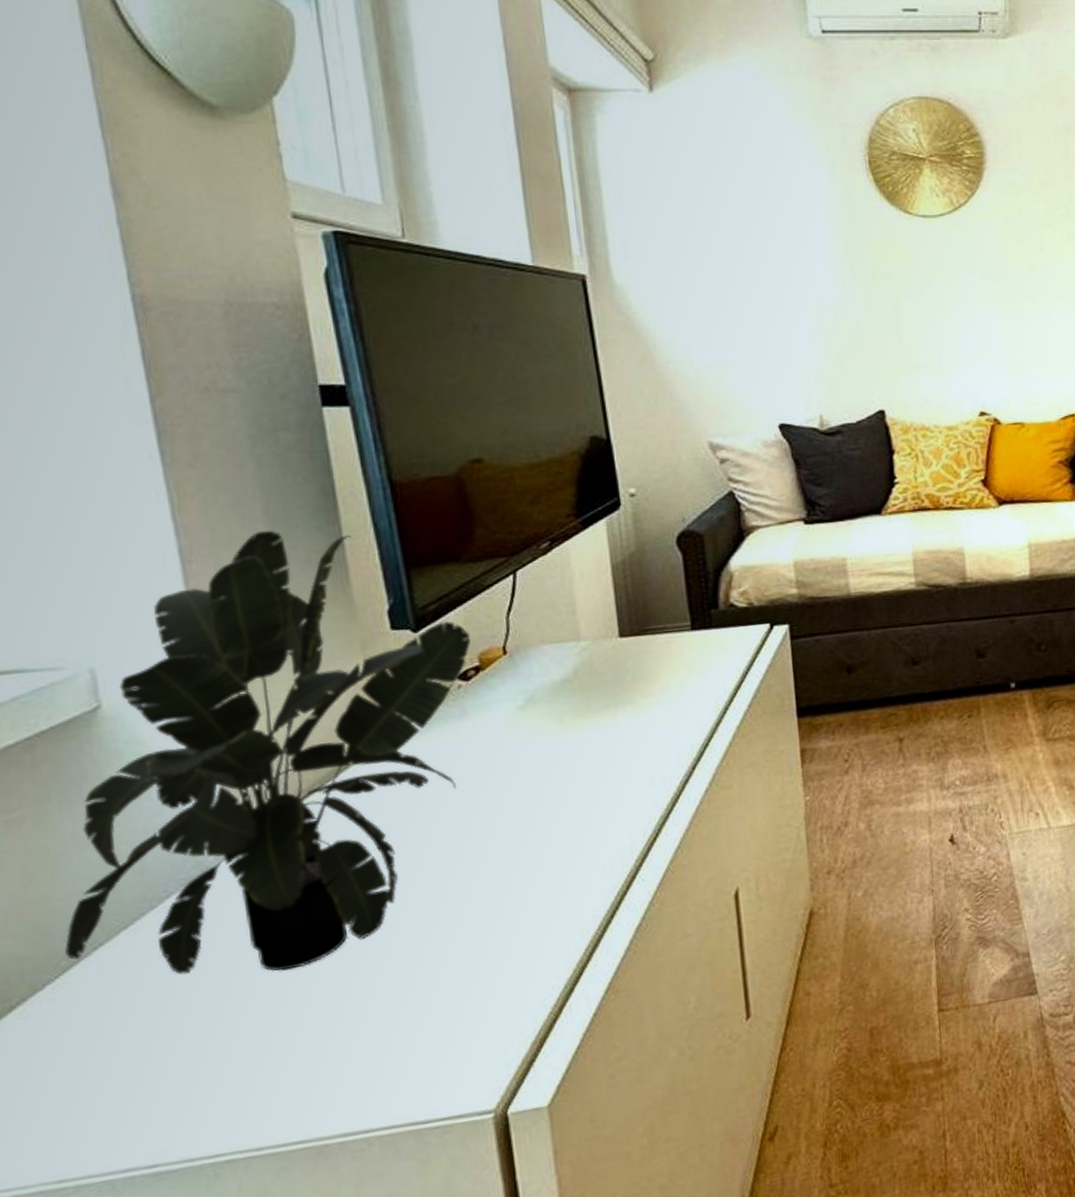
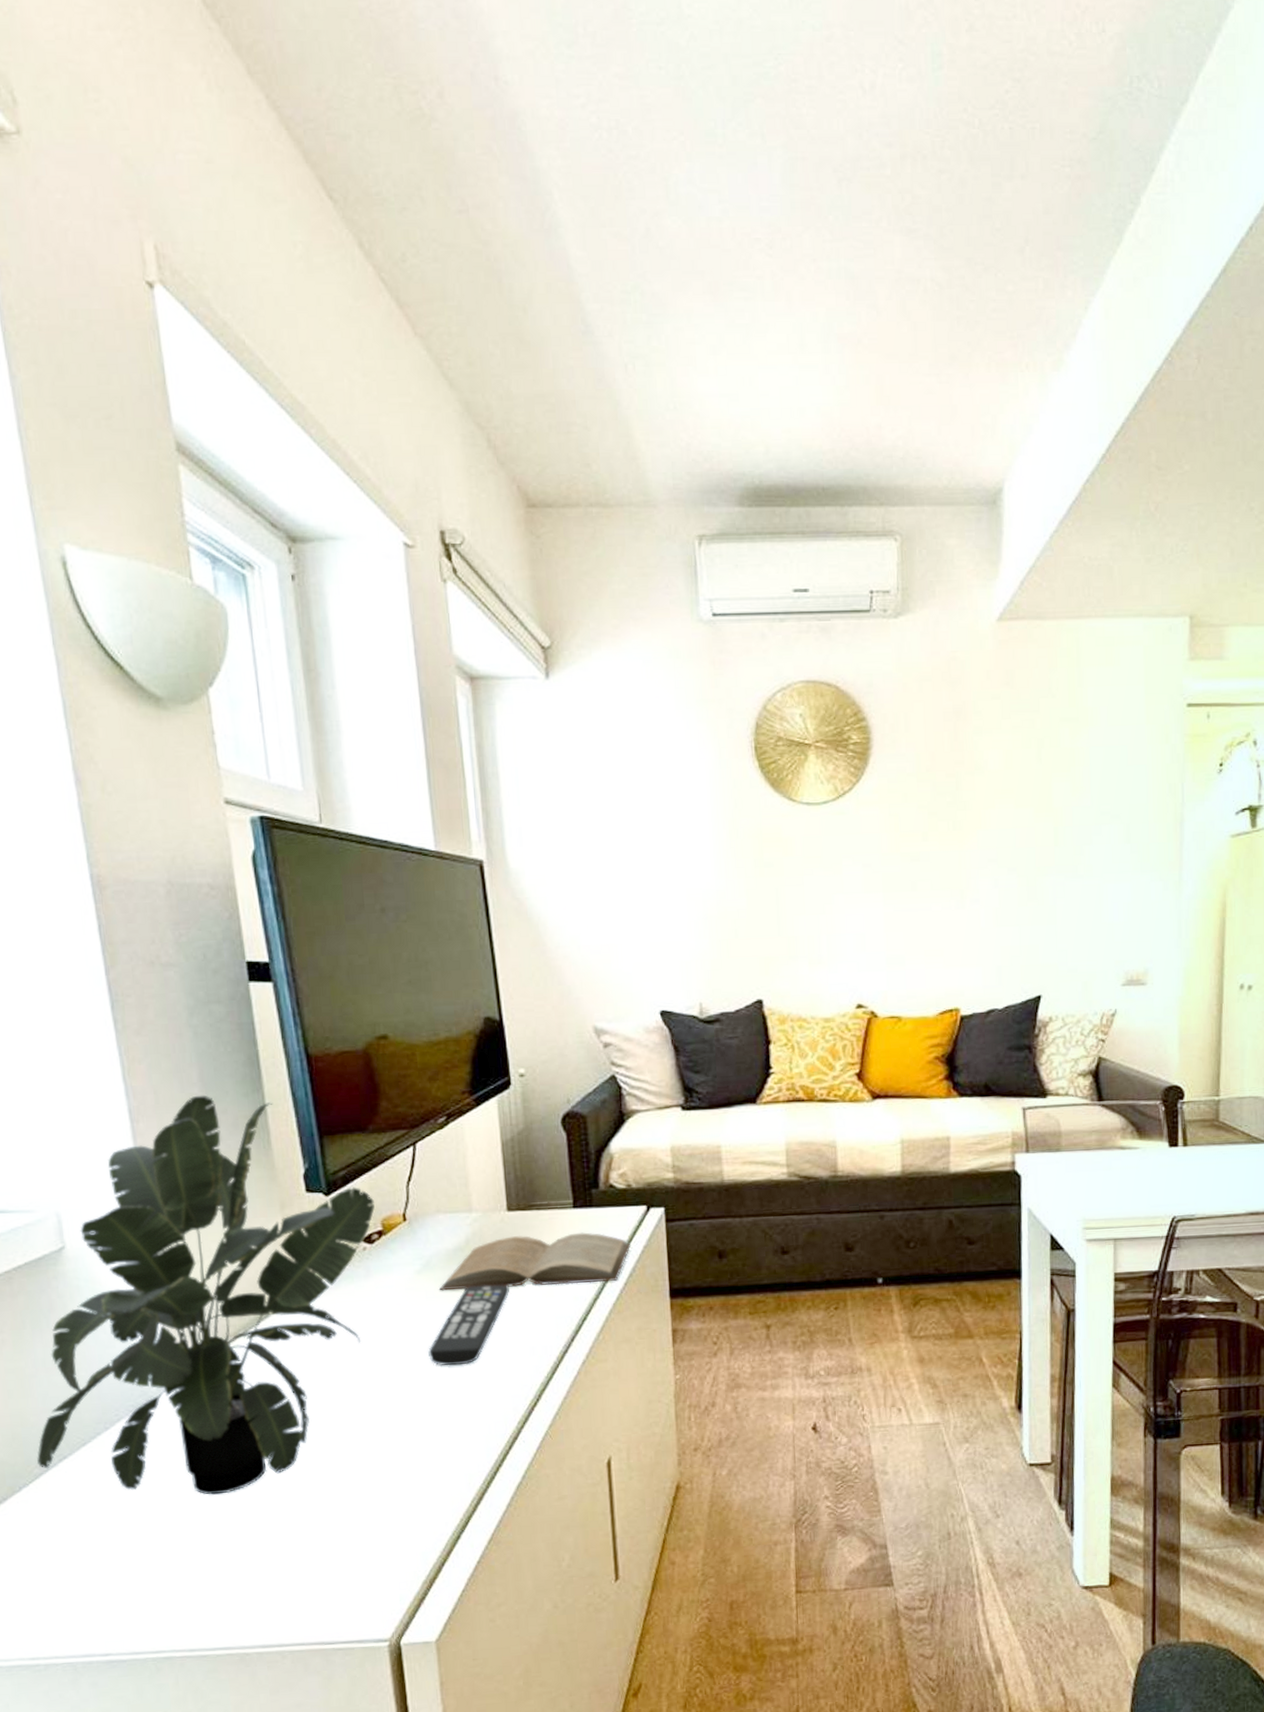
remote control: none [534,715,624,806] -> present [428,1285,509,1366]
book: none [545,654,754,727] -> present [440,1232,630,1291]

